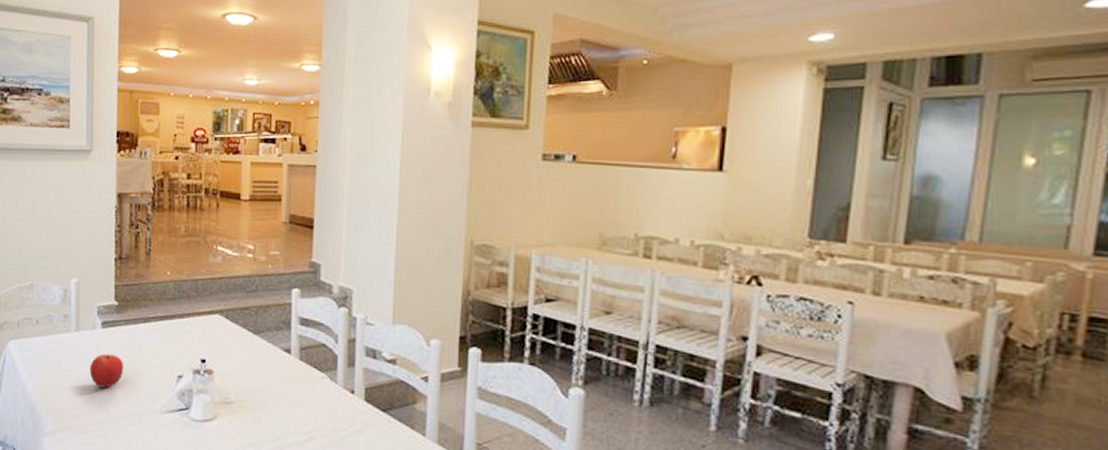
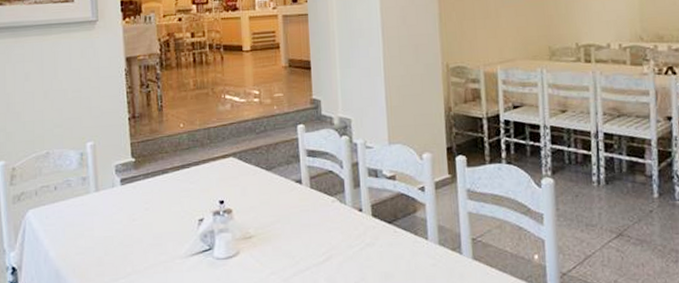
fruit: present [89,353,124,388] -> none [112,208,146,242]

